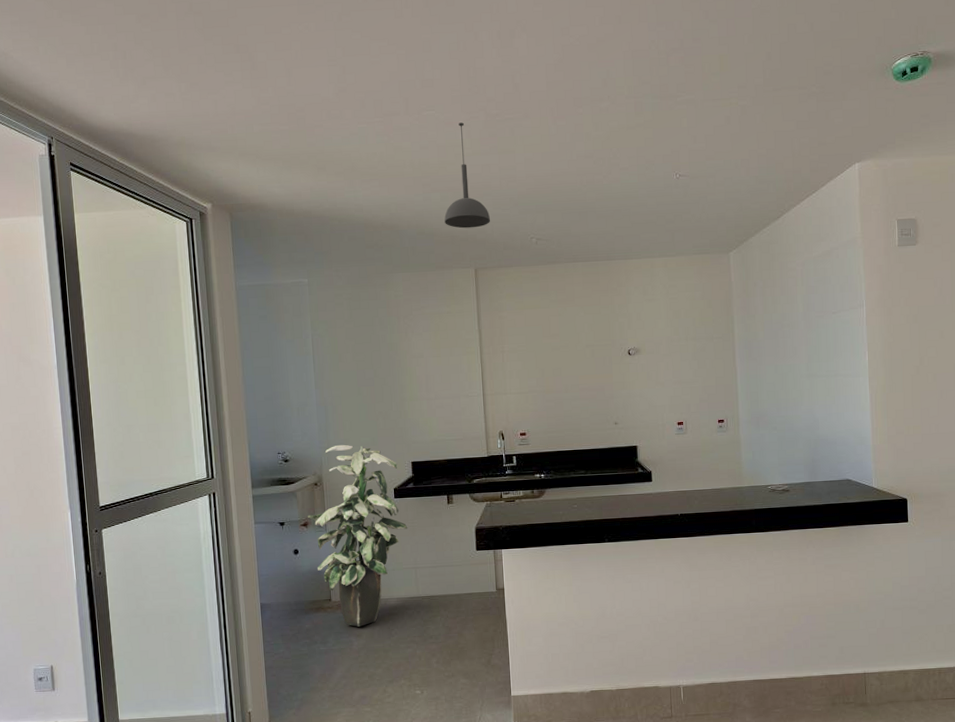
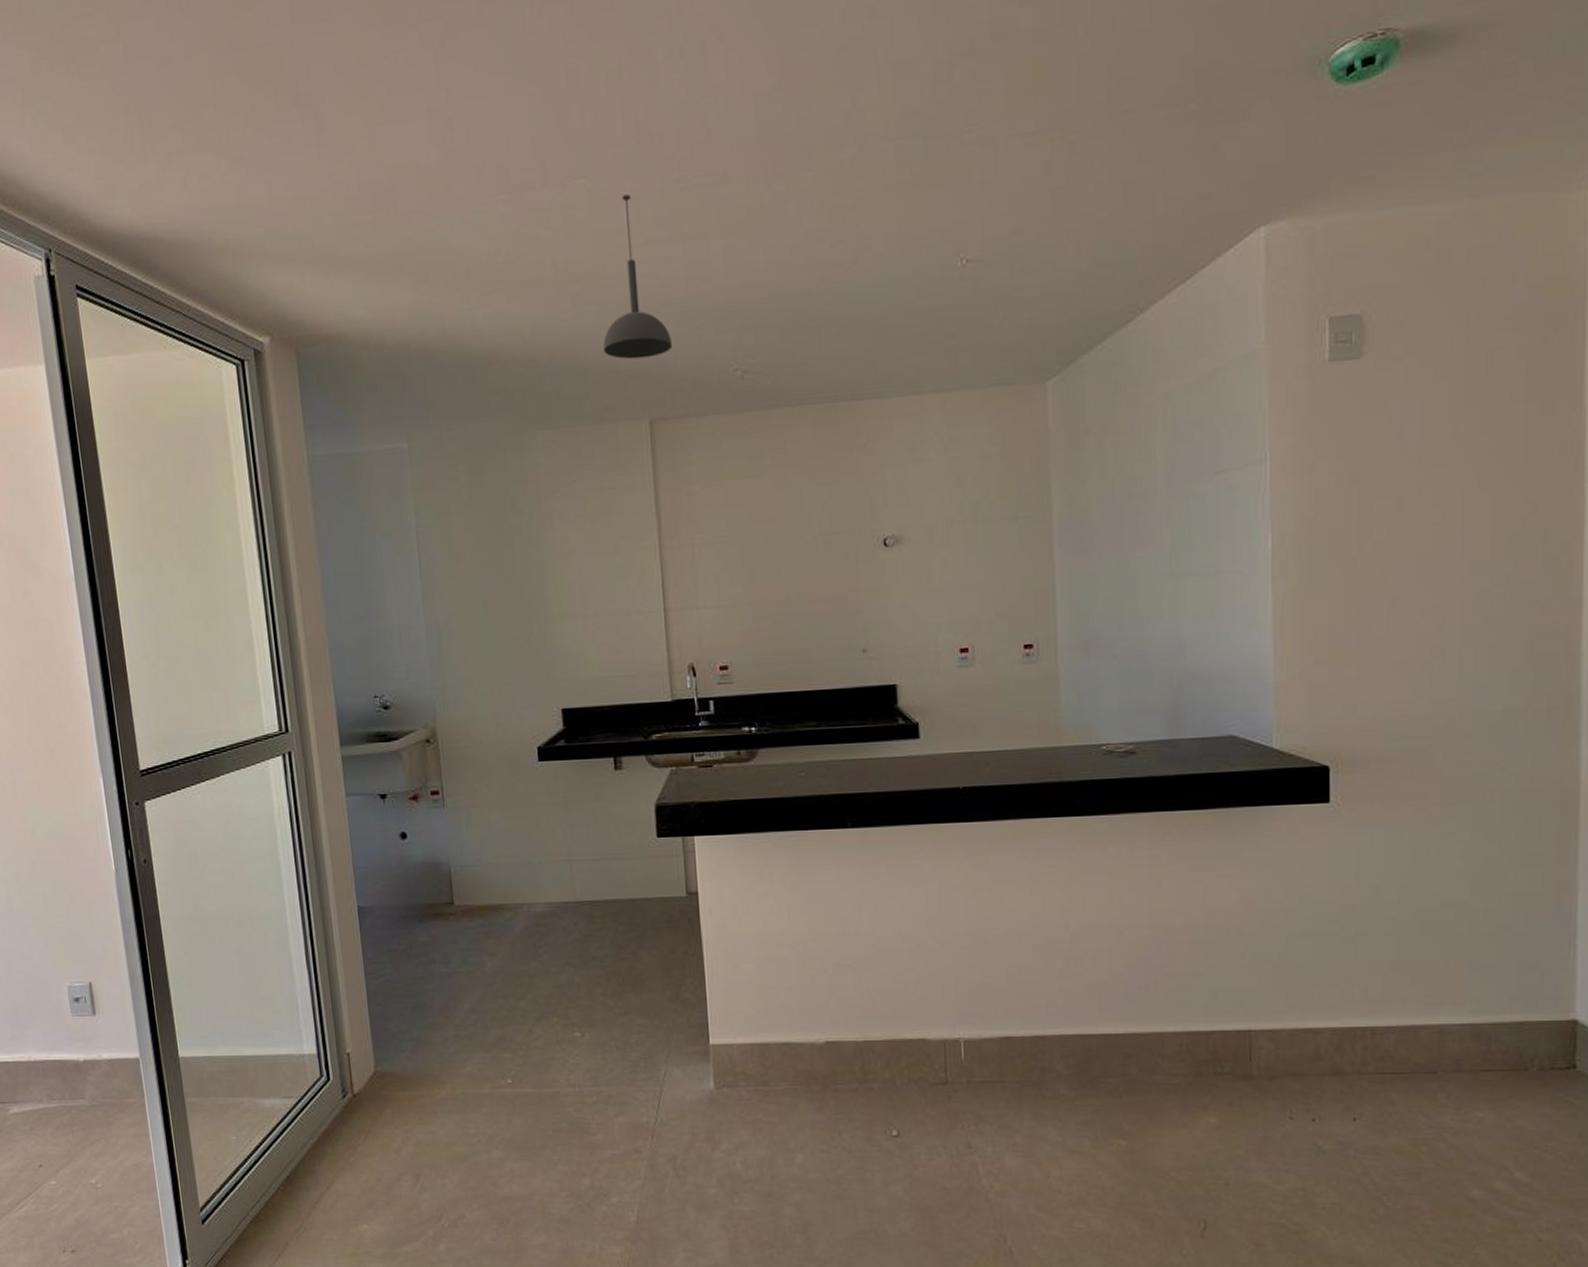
indoor plant: present [307,444,408,627] -> none [417,684,559,941]

